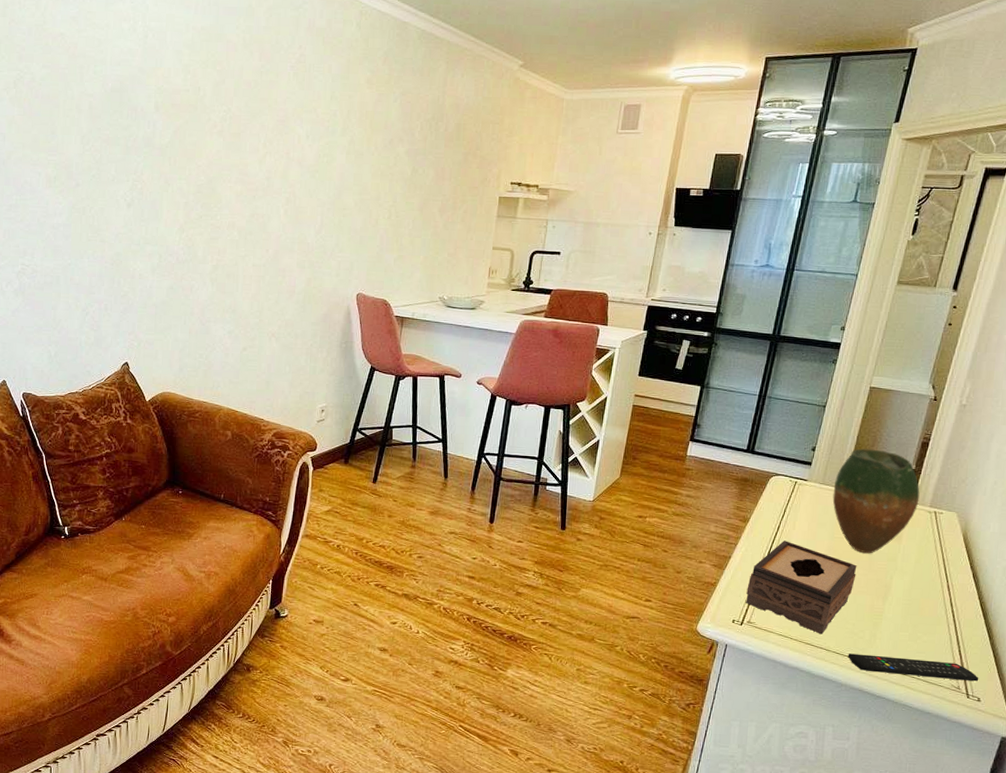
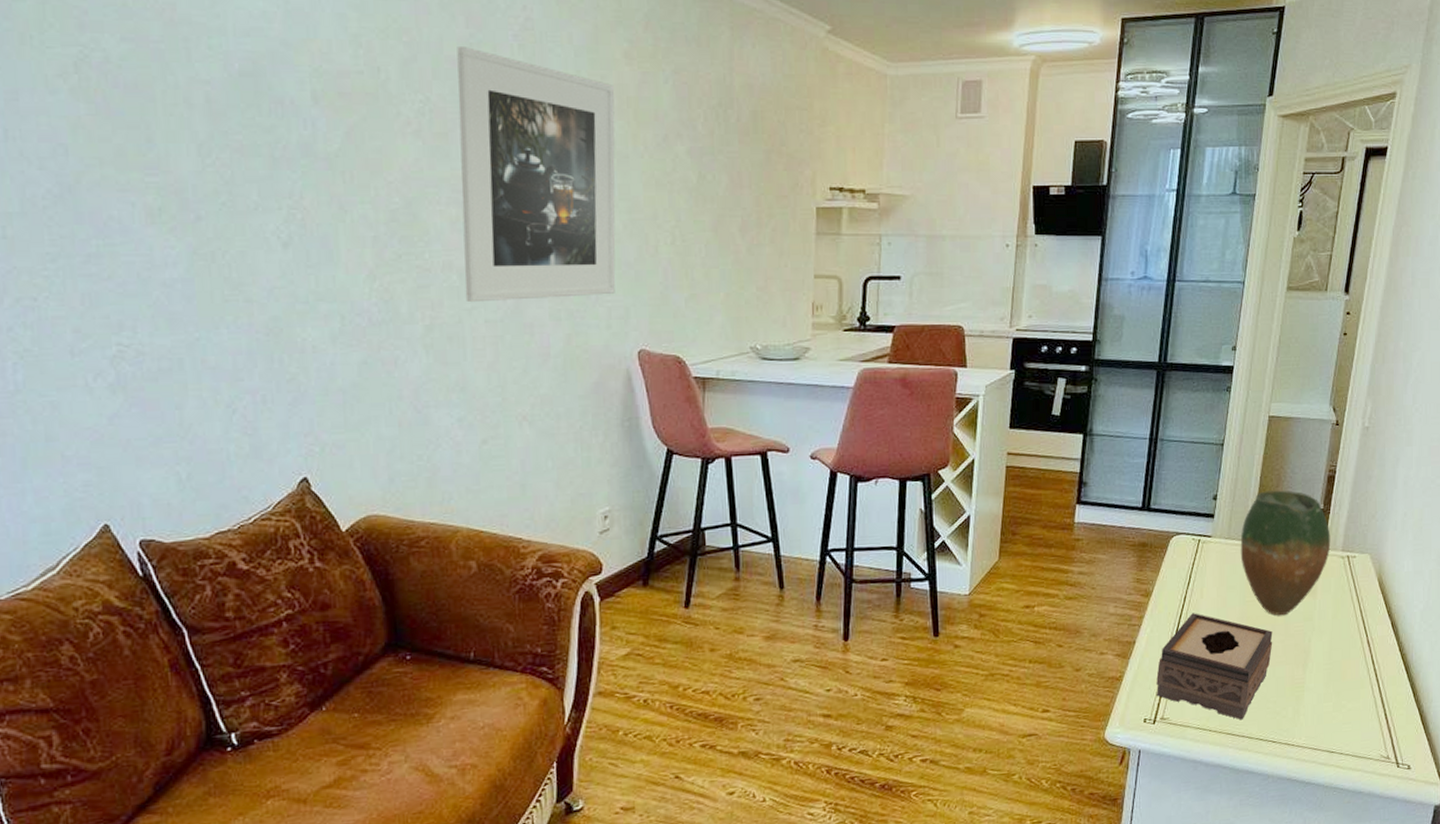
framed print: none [241,74,358,252] -> present [457,47,616,303]
remote control: present [848,653,979,682] -> none [1272,729,1407,756]

